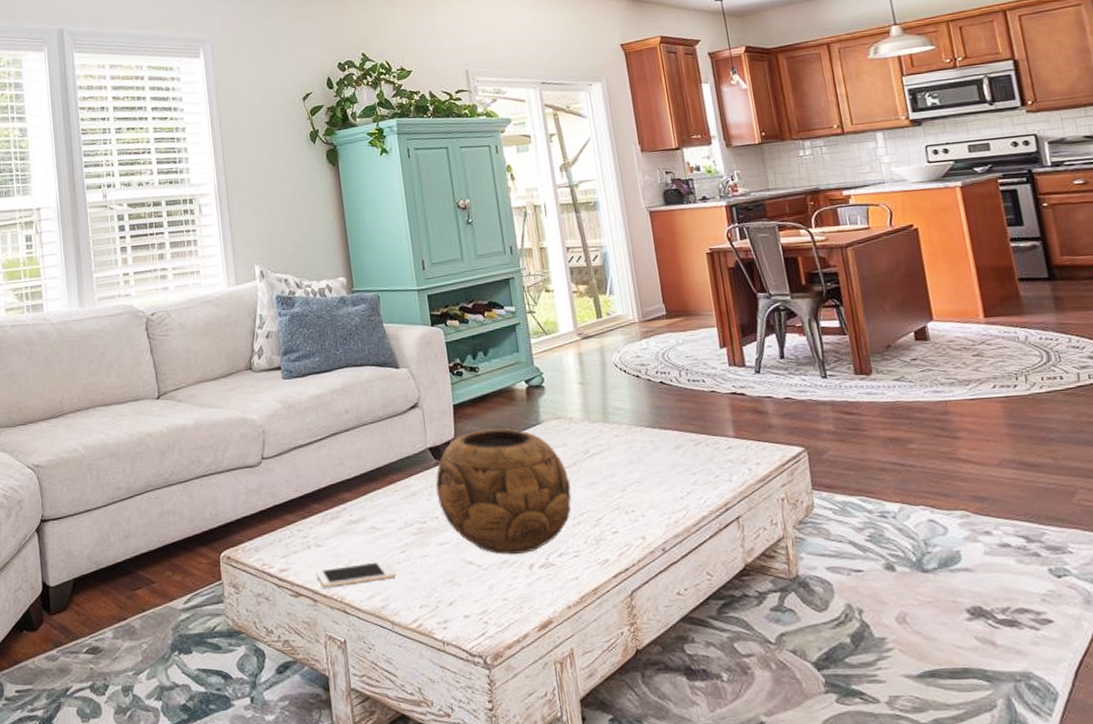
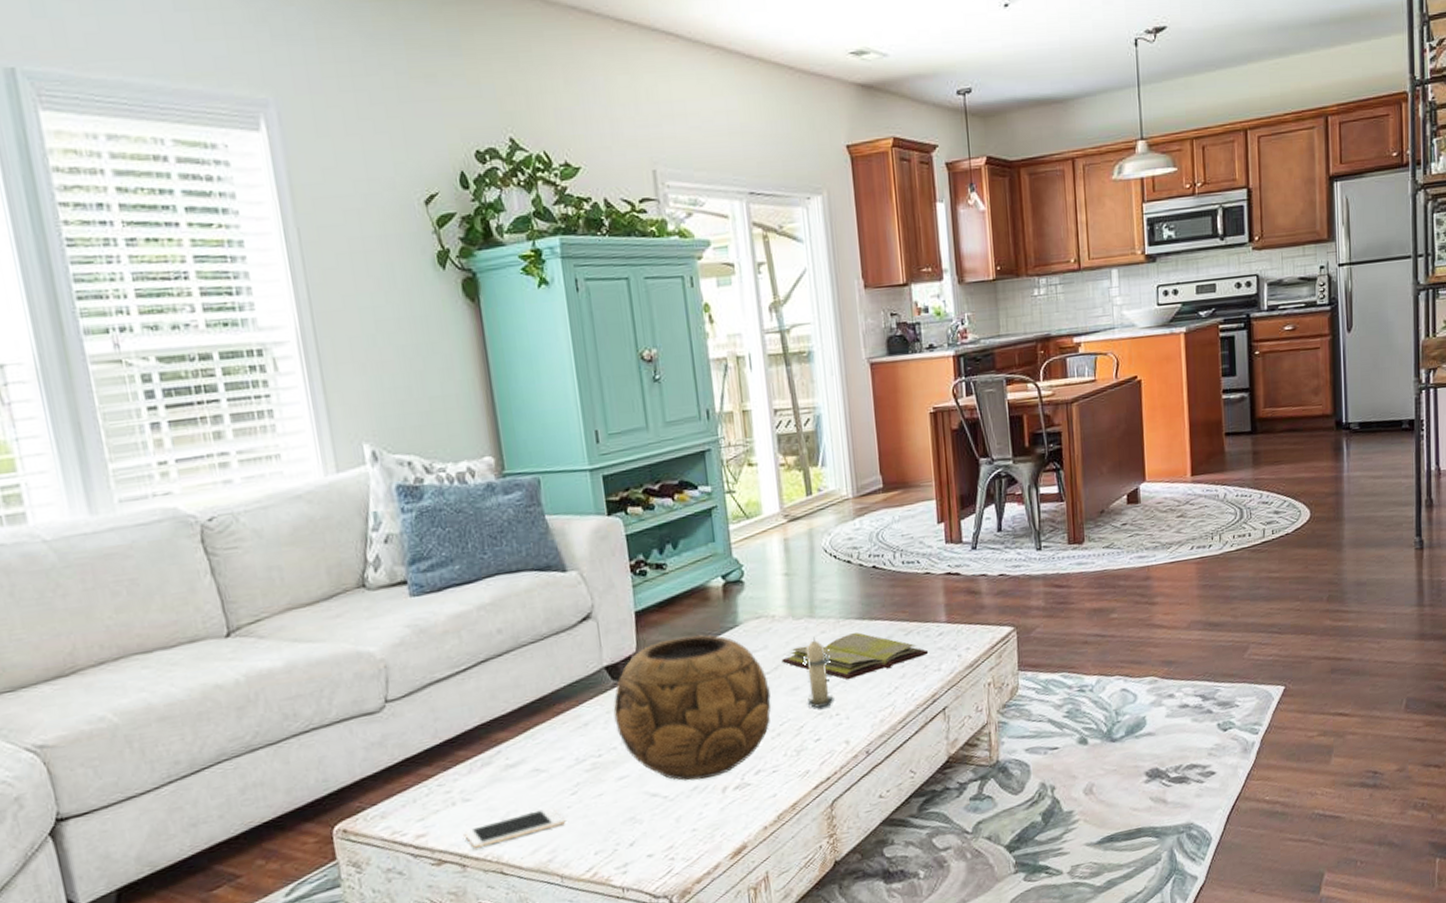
diary: none [579,439,719,481] -> present [781,632,929,680]
candle: none [598,439,630,503] -> present [802,637,834,708]

